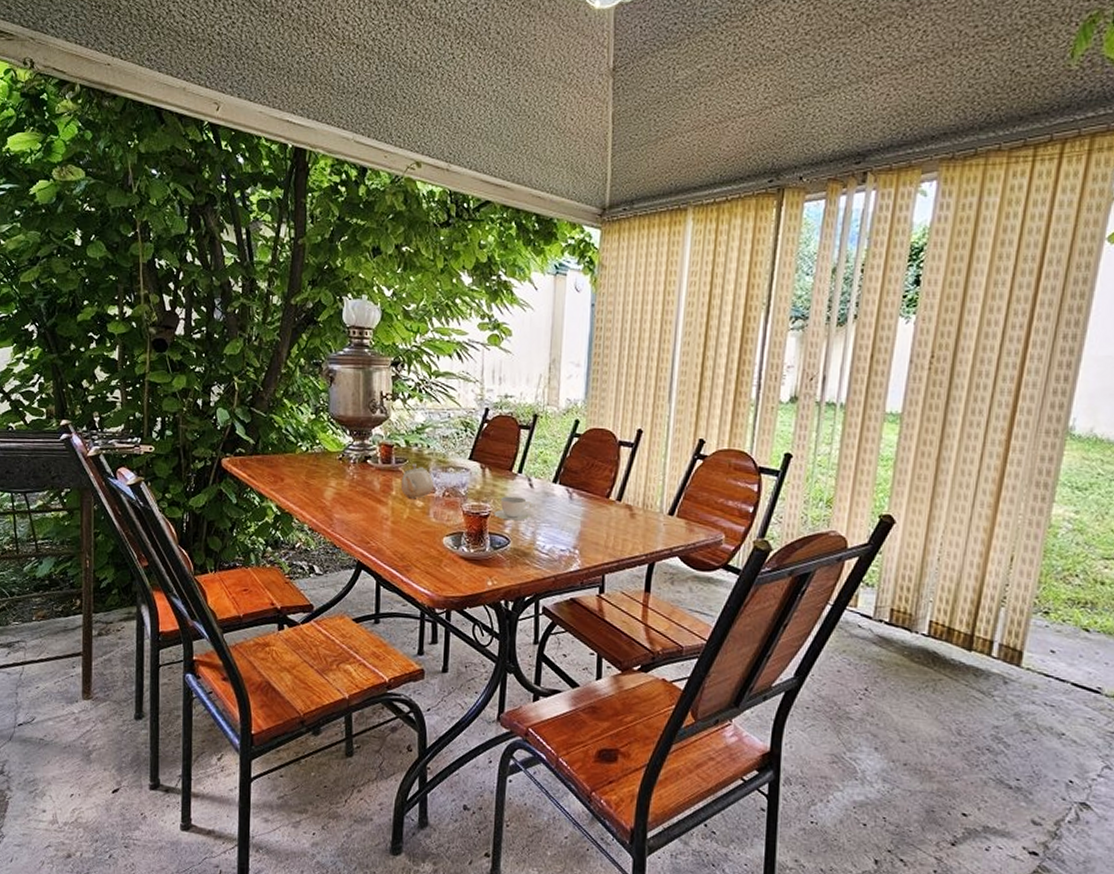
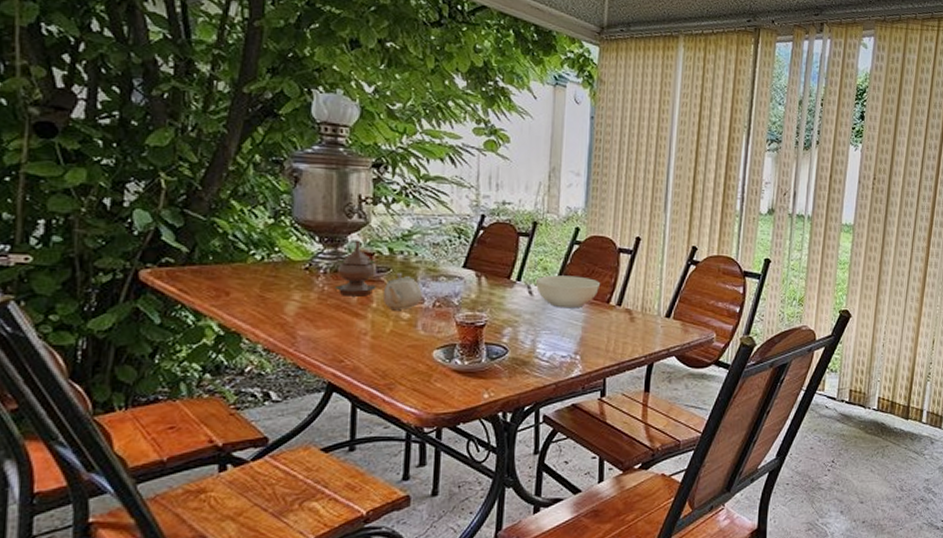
sugar bowl: none [363,433,395,485] -> present [335,240,376,297]
teacup: present [494,496,533,521] -> none [490,304,532,329]
bowl: none [535,468,600,503] -> present [535,275,601,309]

